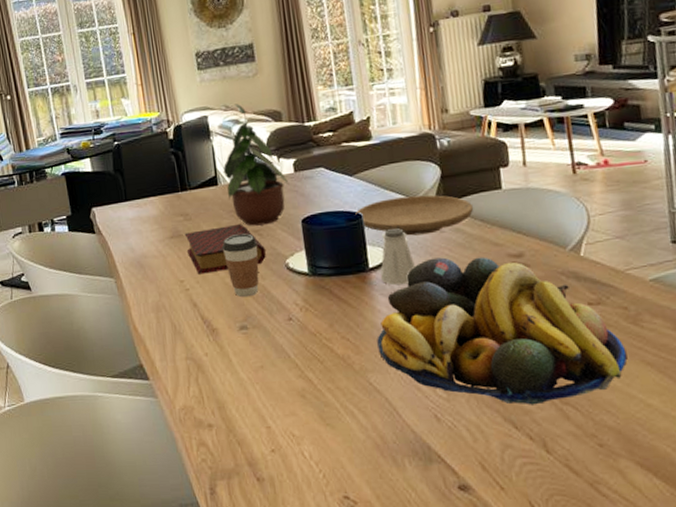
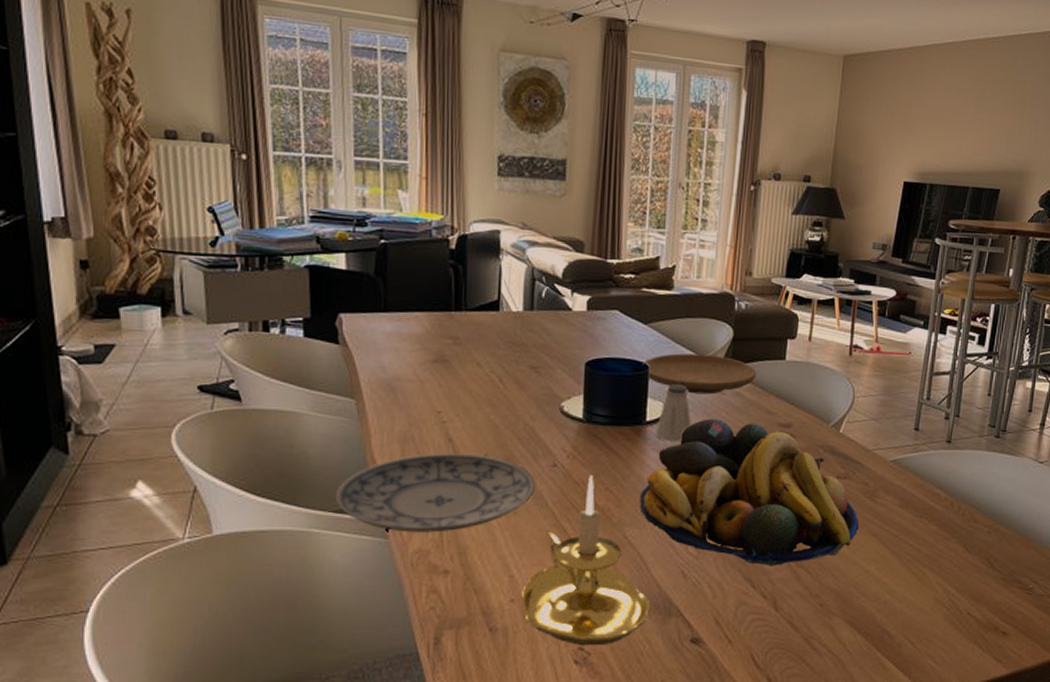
plate: none [110,315,277,392] -> present [335,453,536,533]
book: present [184,223,266,274] -> none [450,357,541,407]
coffee cup: present [221,233,259,298] -> none [492,368,533,438]
potted plant: present [223,103,290,226] -> none [508,223,580,362]
candle holder: none [280,325,408,495] -> present [522,475,651,646]

